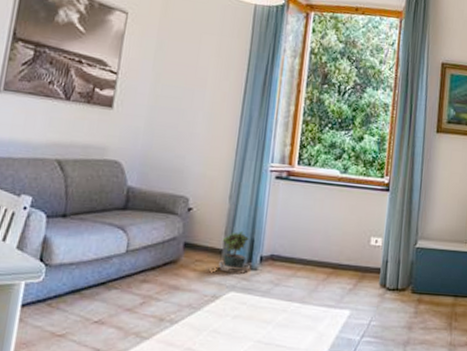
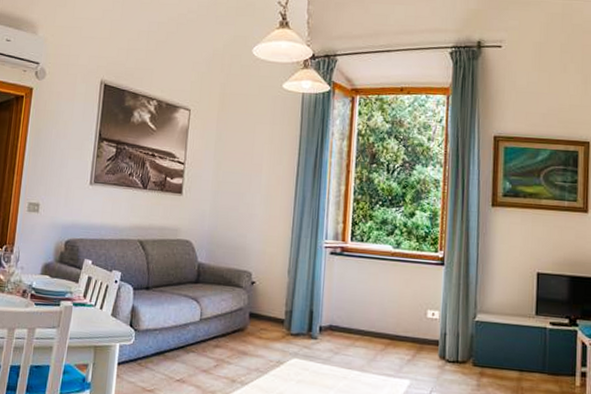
potted plant: present [219,231,250,274] -> none [282,302,310,342]

